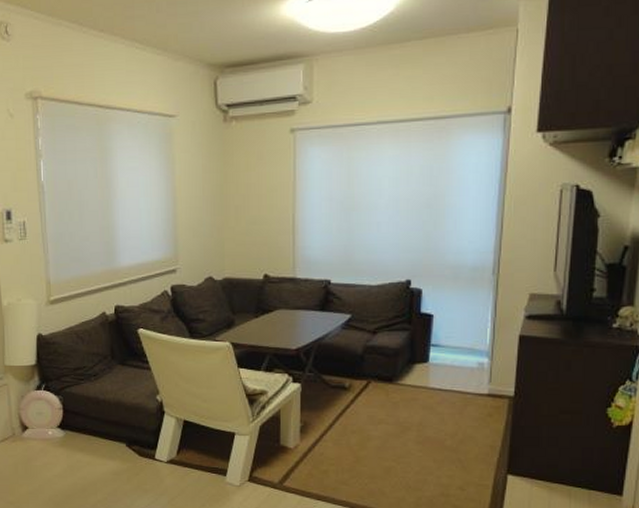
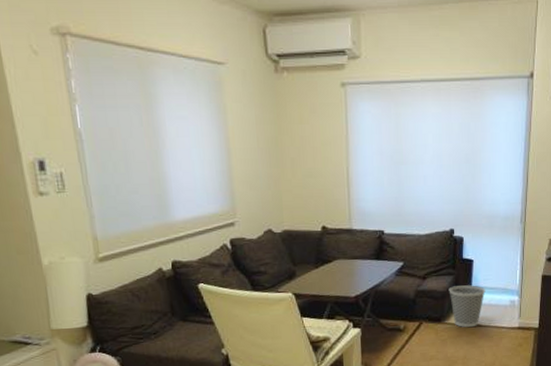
wastebasket: none [403,343,448,390] -> present [448,285,486,327]

